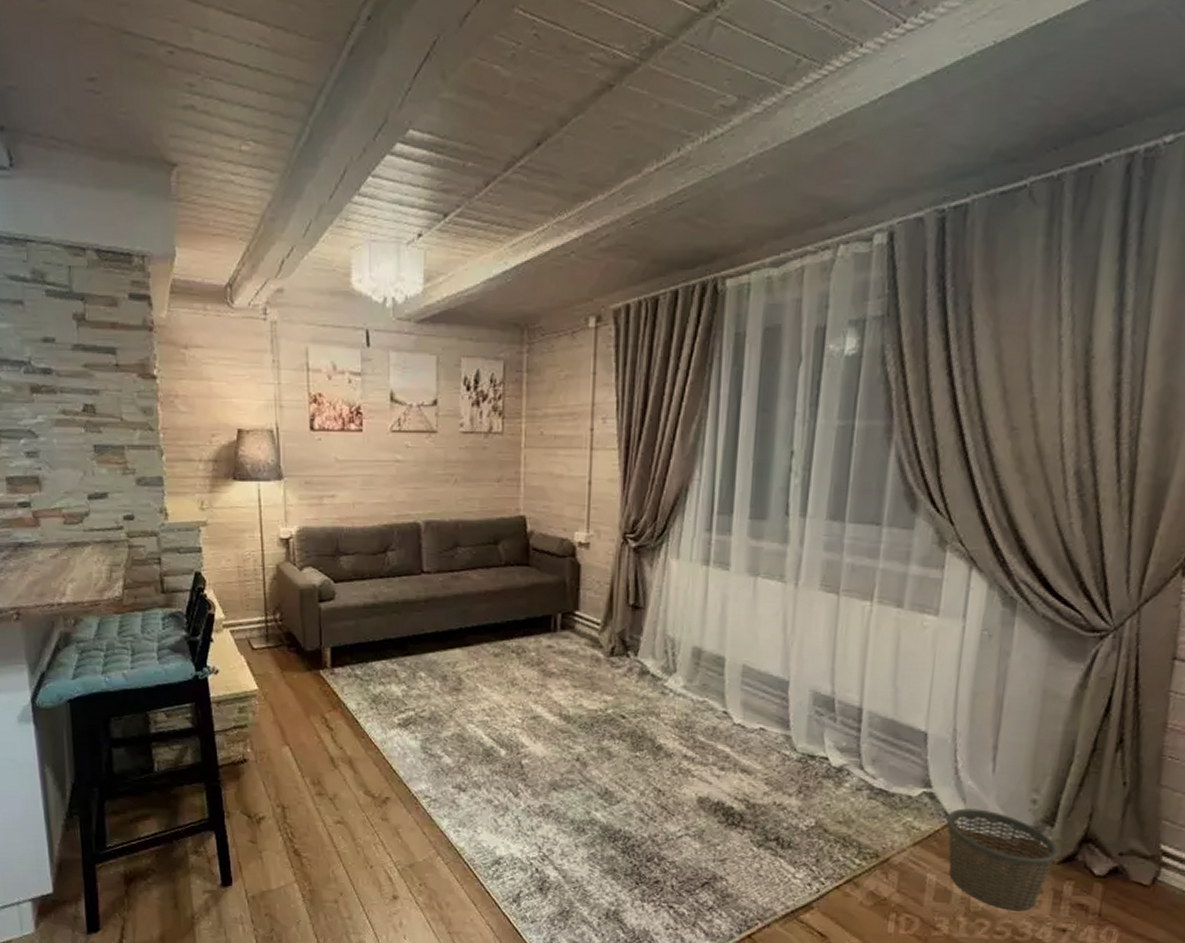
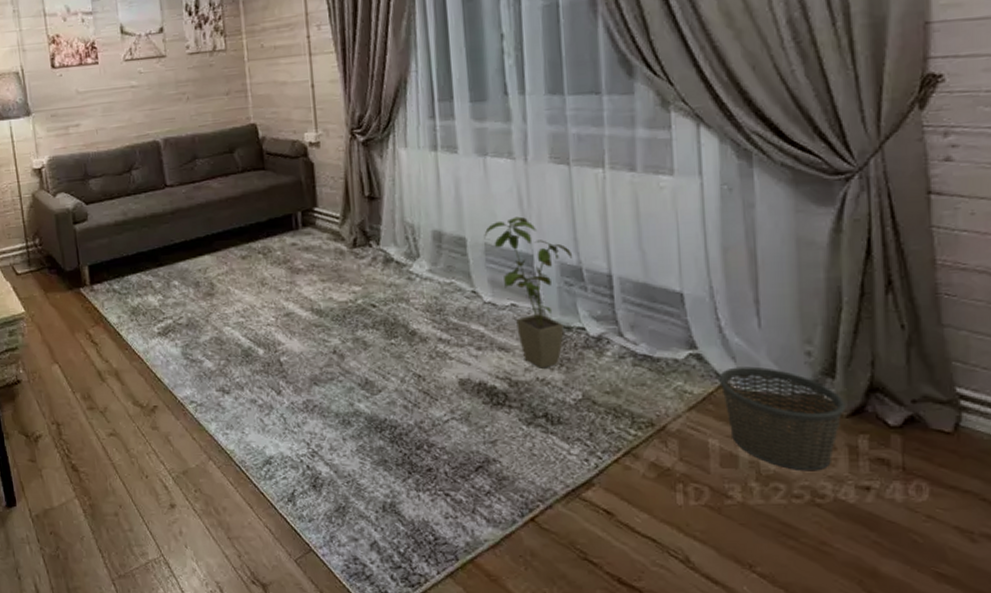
house plant: none [743,641,828,794] -> present [484,216,573,368]

